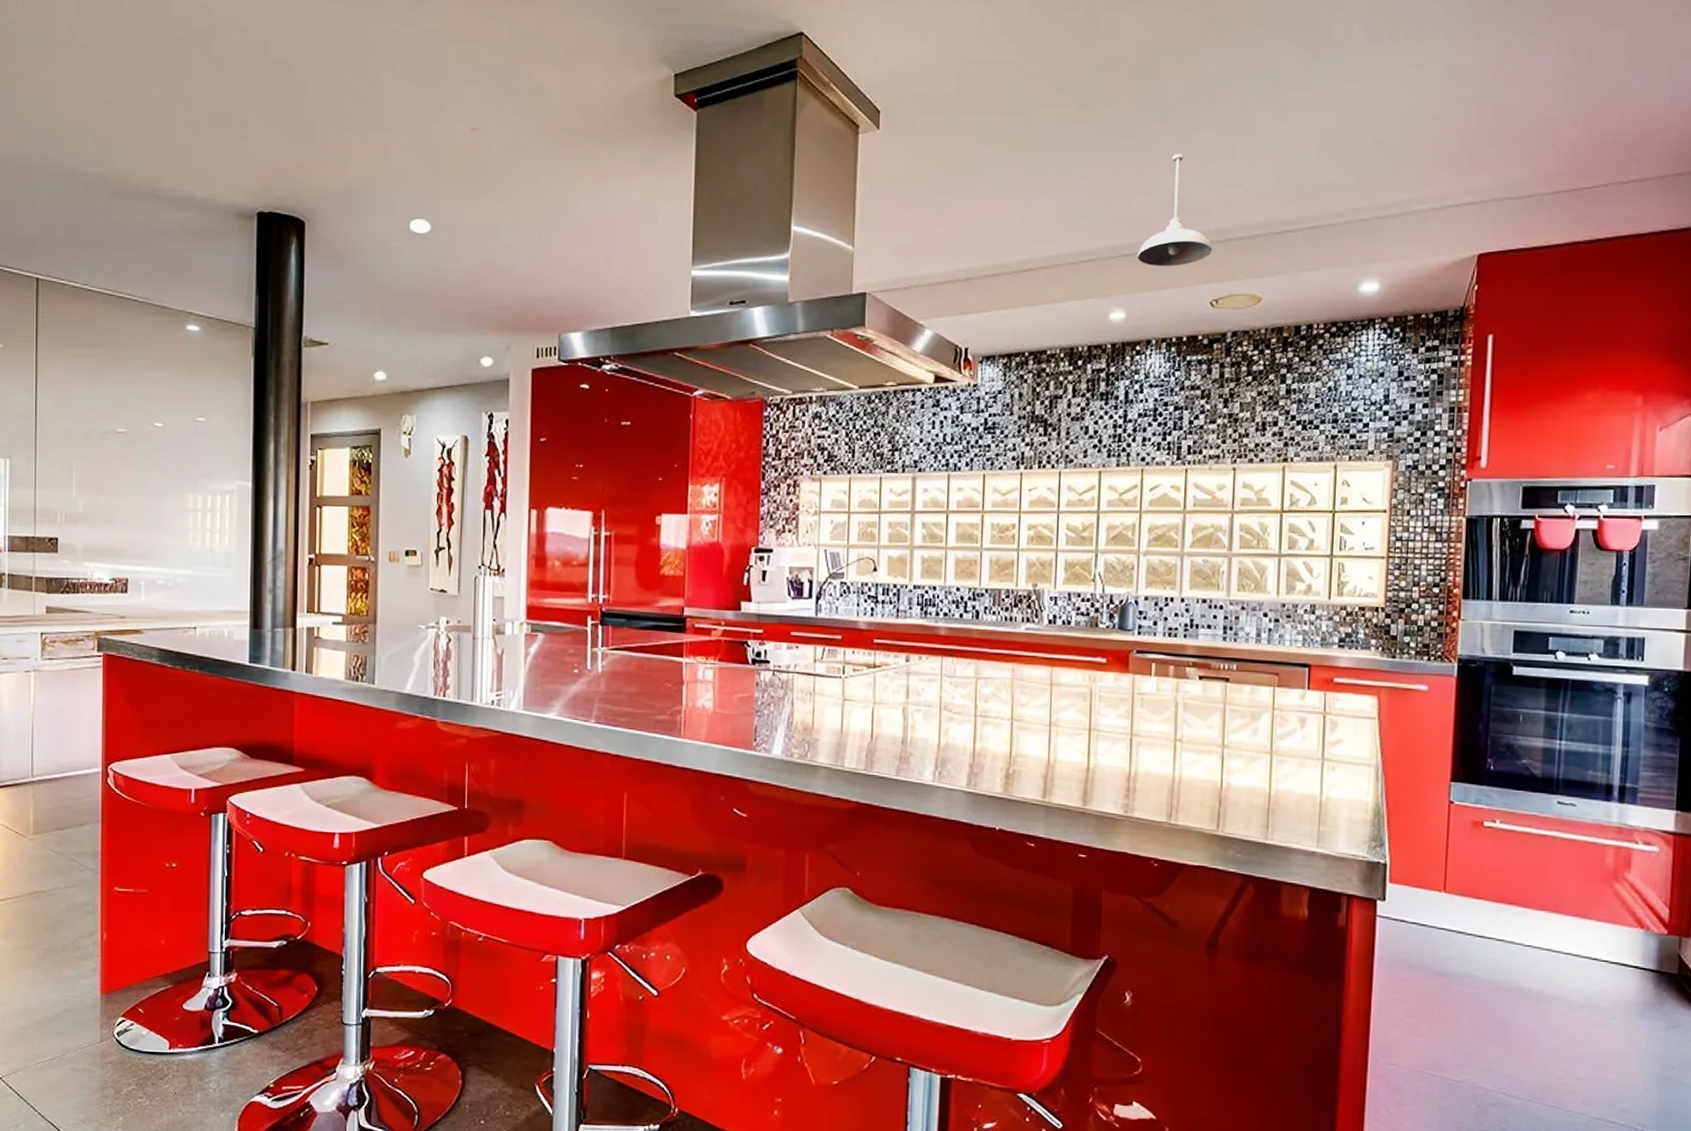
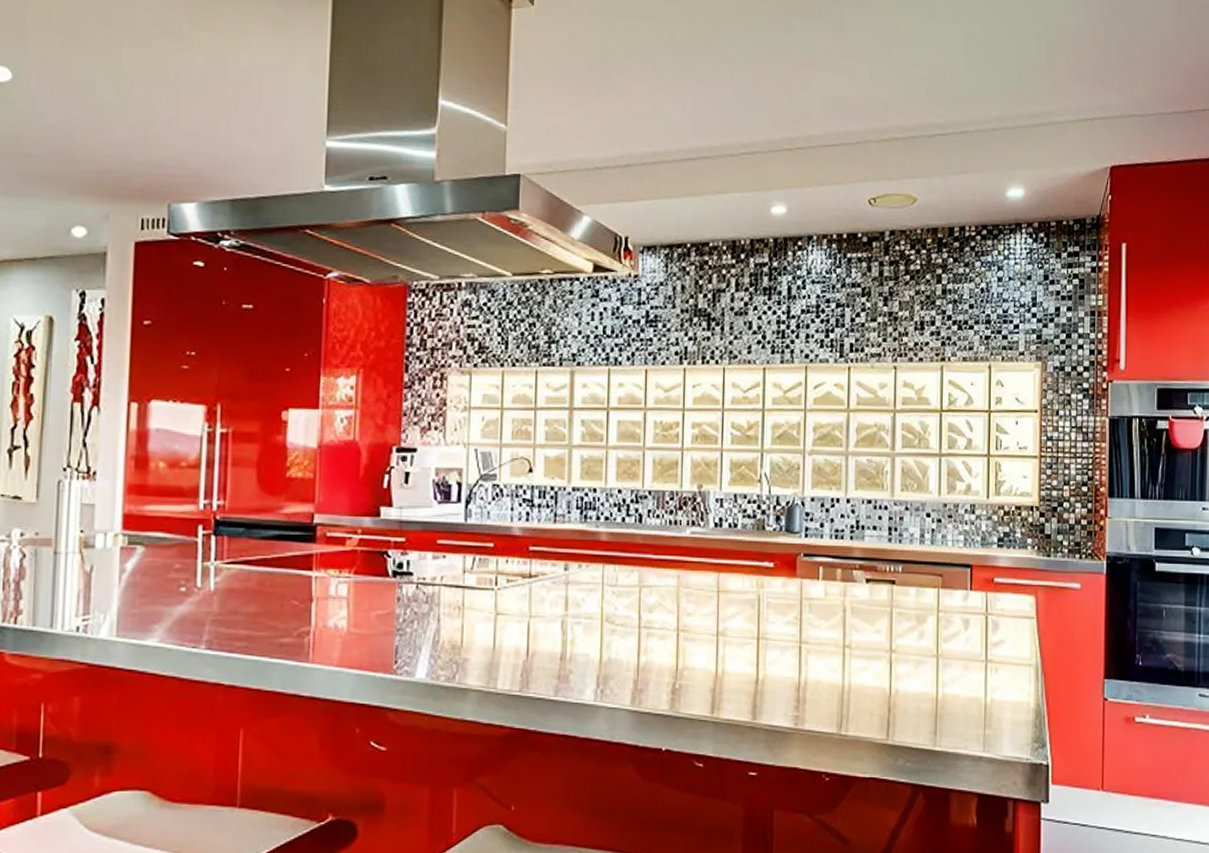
pendant light: present [1137,153,1213,266] -> none [797,51,870,163]

